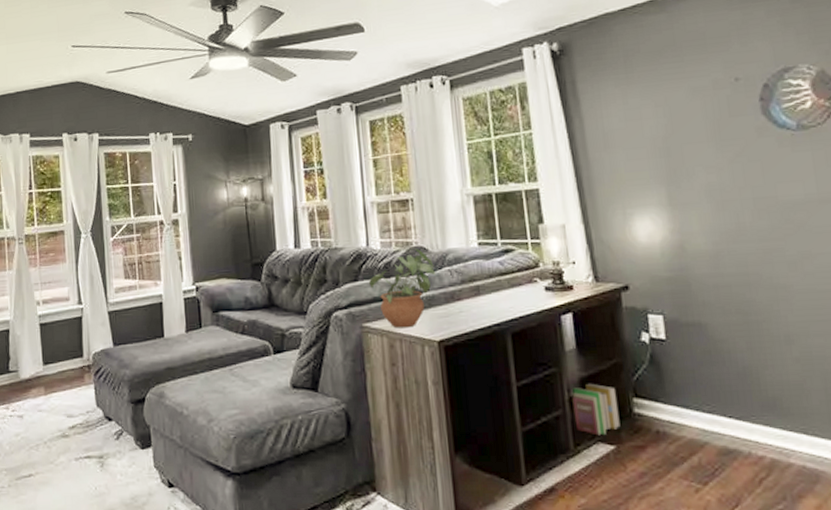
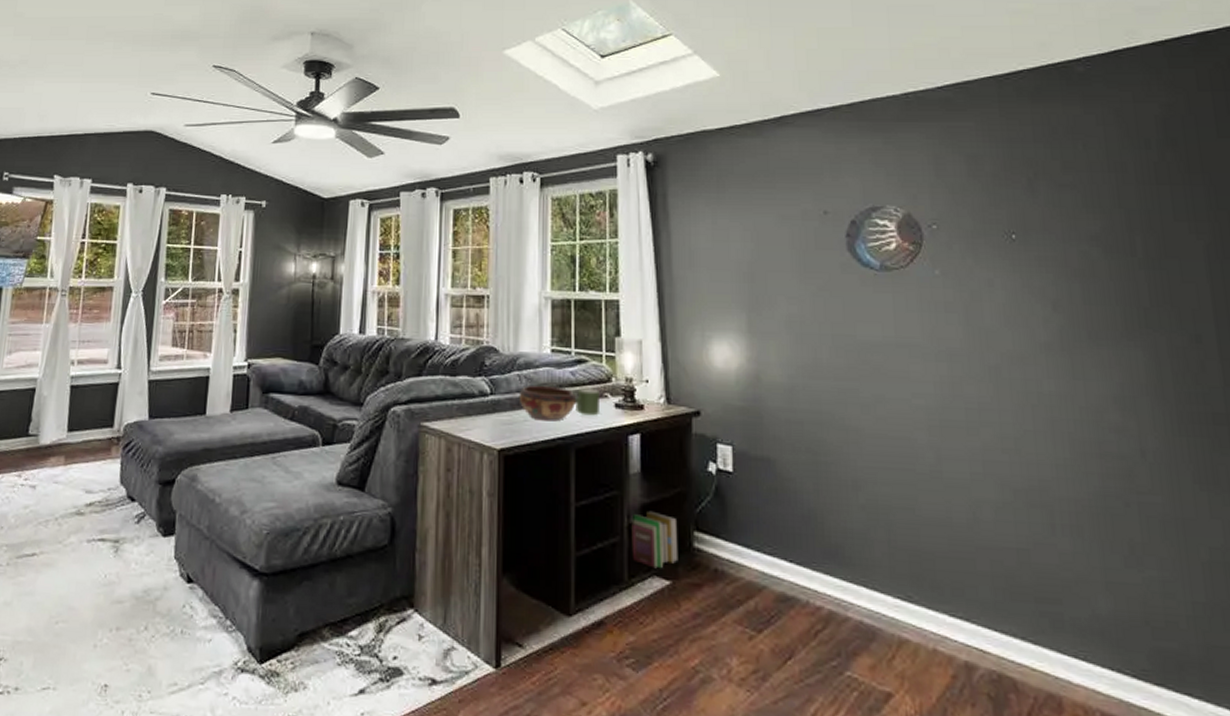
potted plant: present [369,249,436,328] -> none [433,349,505,432]
decorative bowl: none [452,277,507,311] -> present [519,386,576,422]
mug: none [506,274,531,303] -> present [576,387,601,417]

